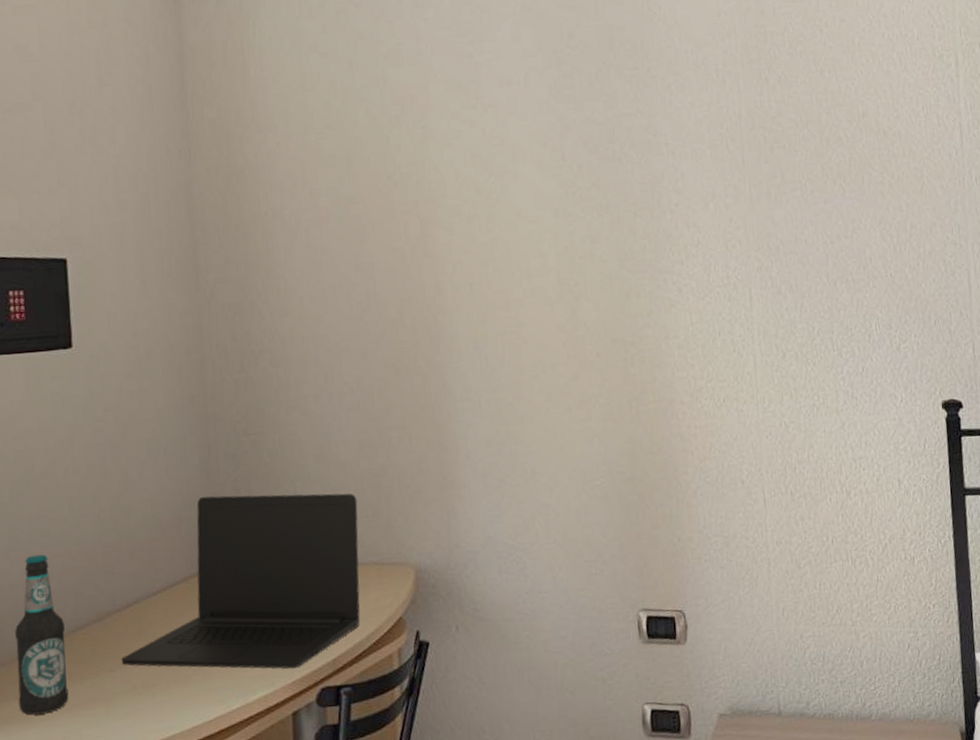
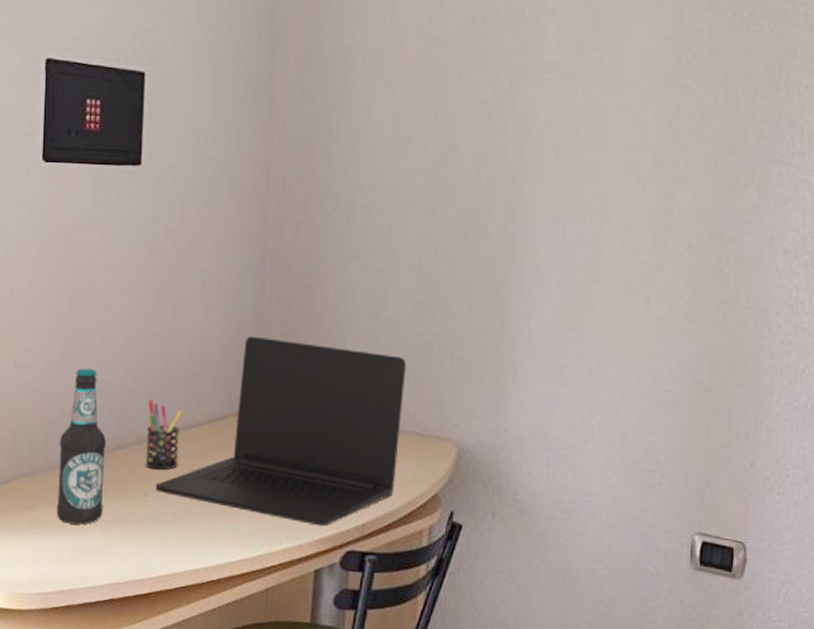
pen holder: none [105,574,143,644] -> present [145,399,183,470]

